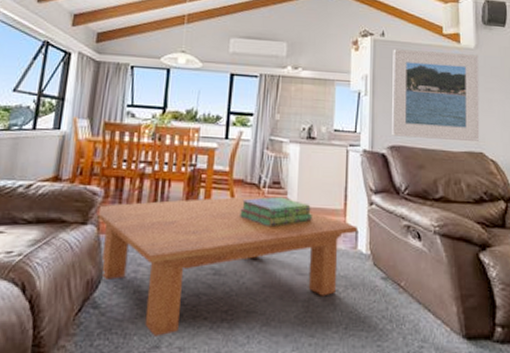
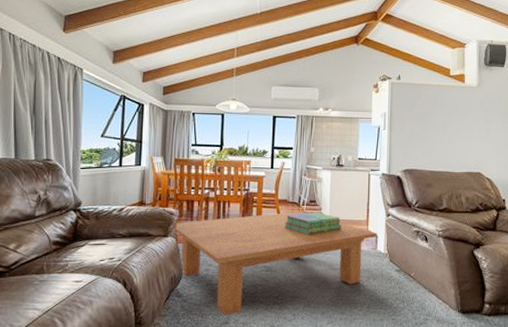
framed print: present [392,49,480,141] -> none [406,90,480,163]

